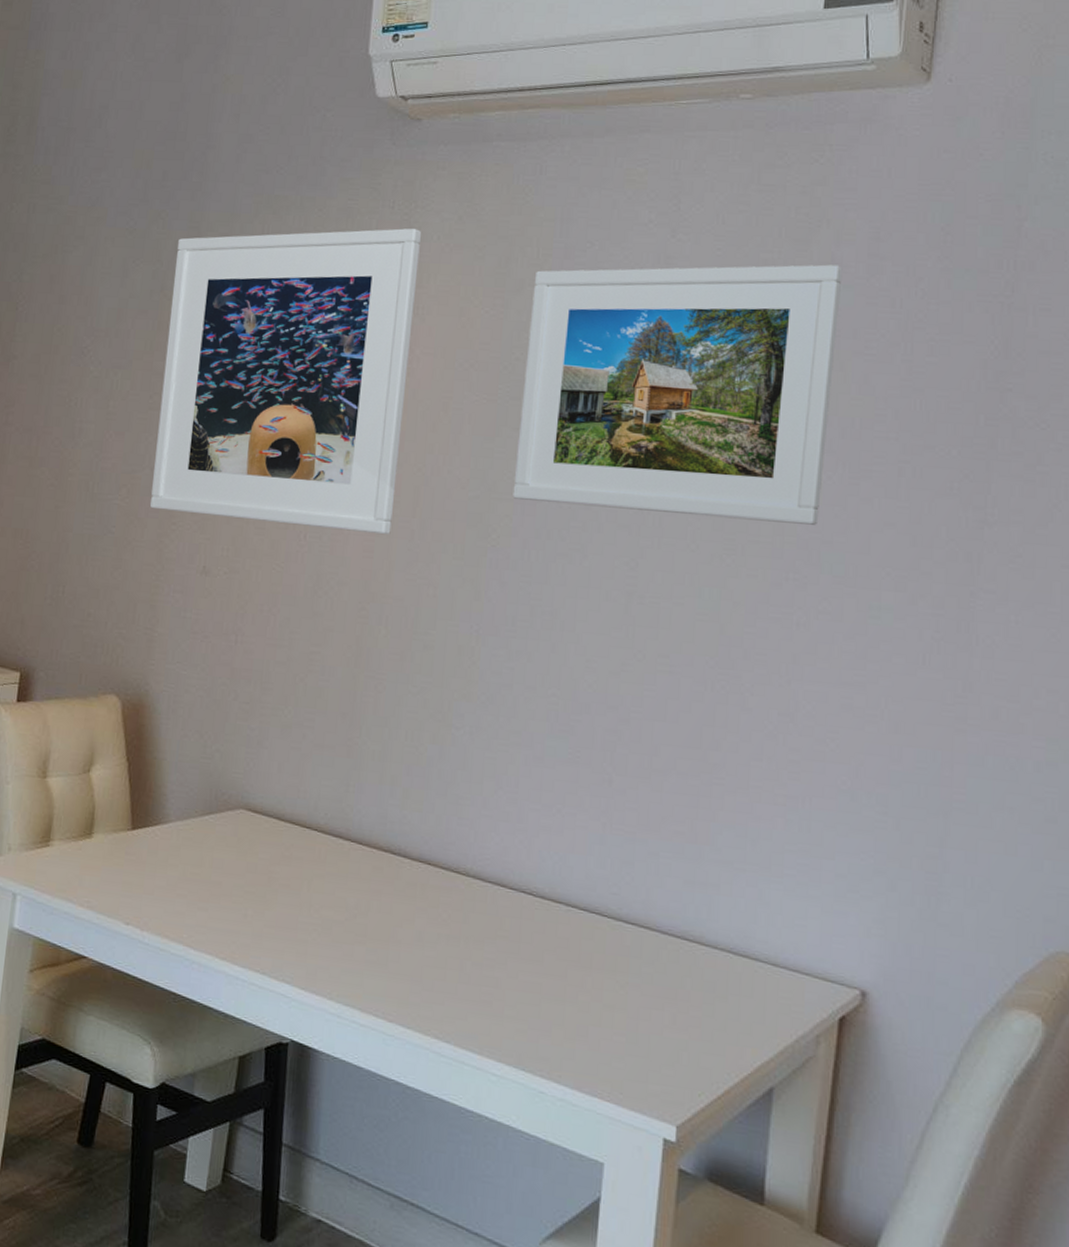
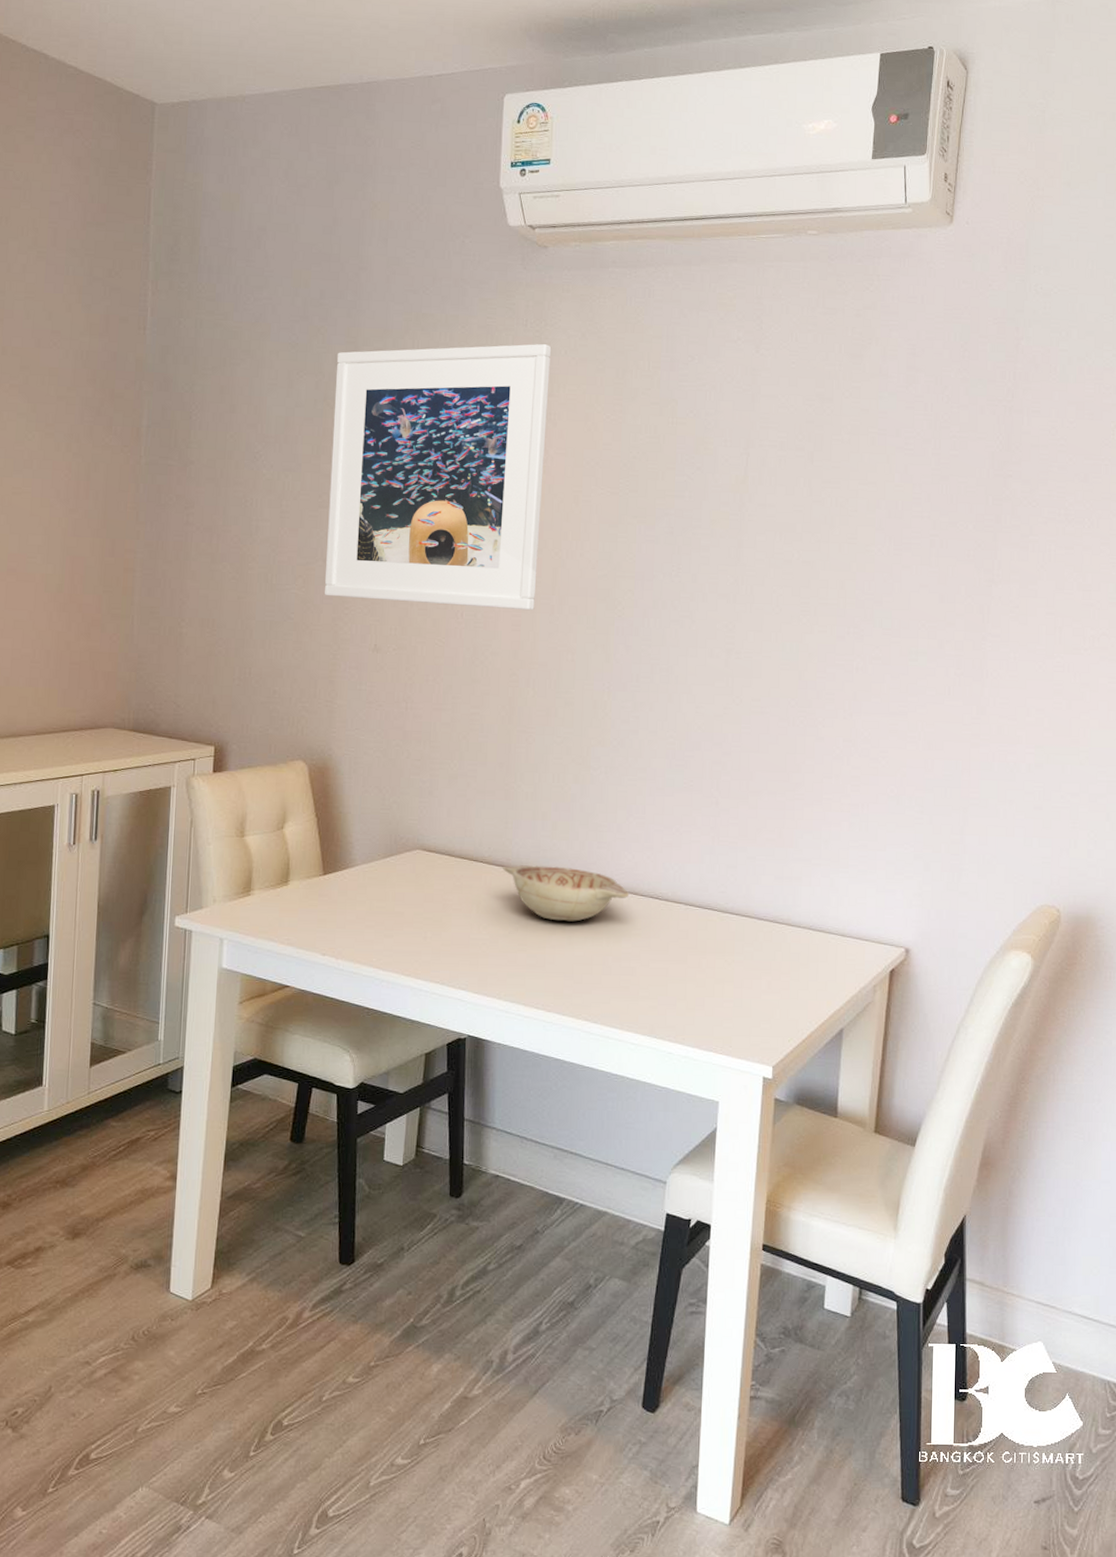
decorative bowl: none [340,837,496,914] -> present [502,865,630,922]
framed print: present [513,264,843,525] -> none [634,375,888,589]

